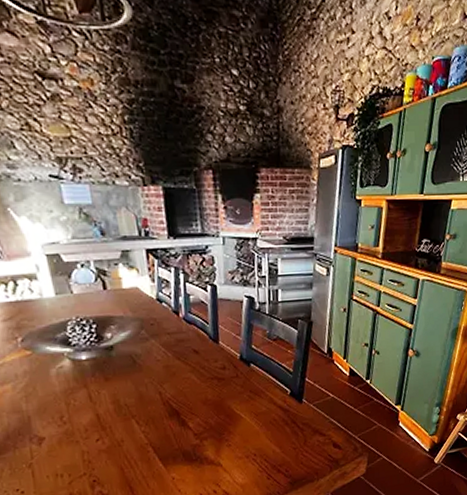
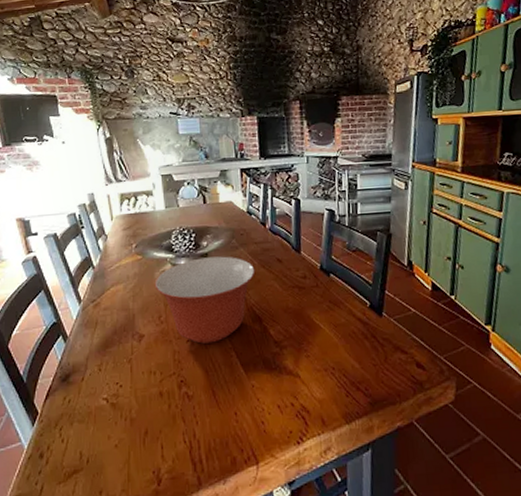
mixing bowl: none [51,348,170,442] -> present [154,256,255,344]

